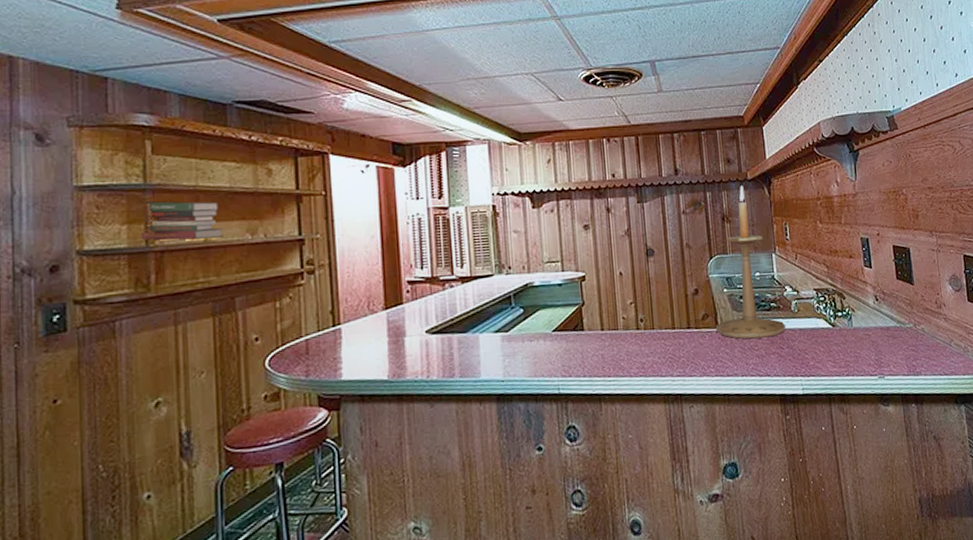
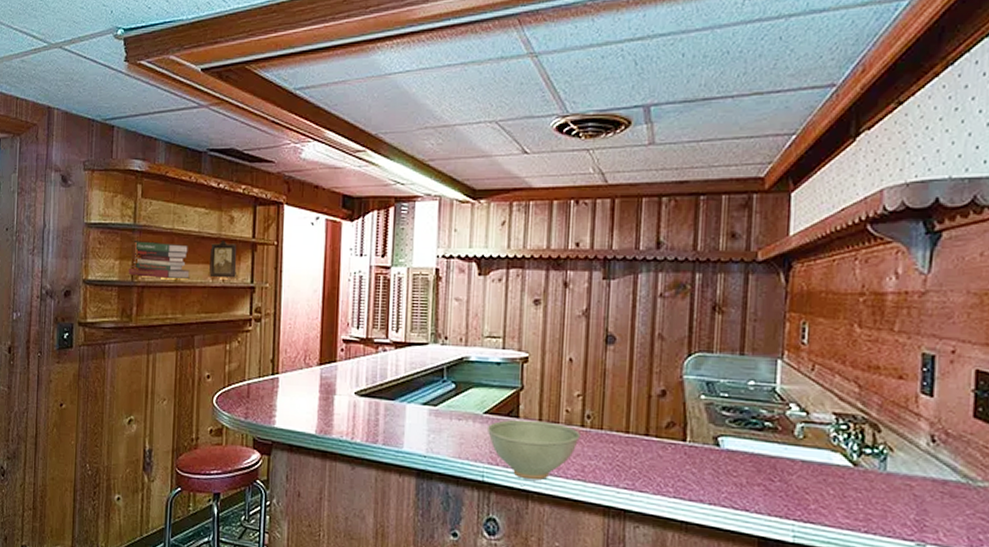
photo frame: none [246,194,282,234] -> present [209,241,238,278]
bowl: none [556,330,637,385] -> present [486,419,581,481]
candlestick: present [715,185,786,339] -> none [682,268,782,464]

